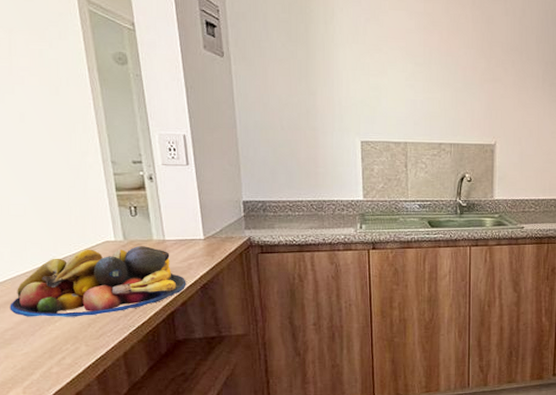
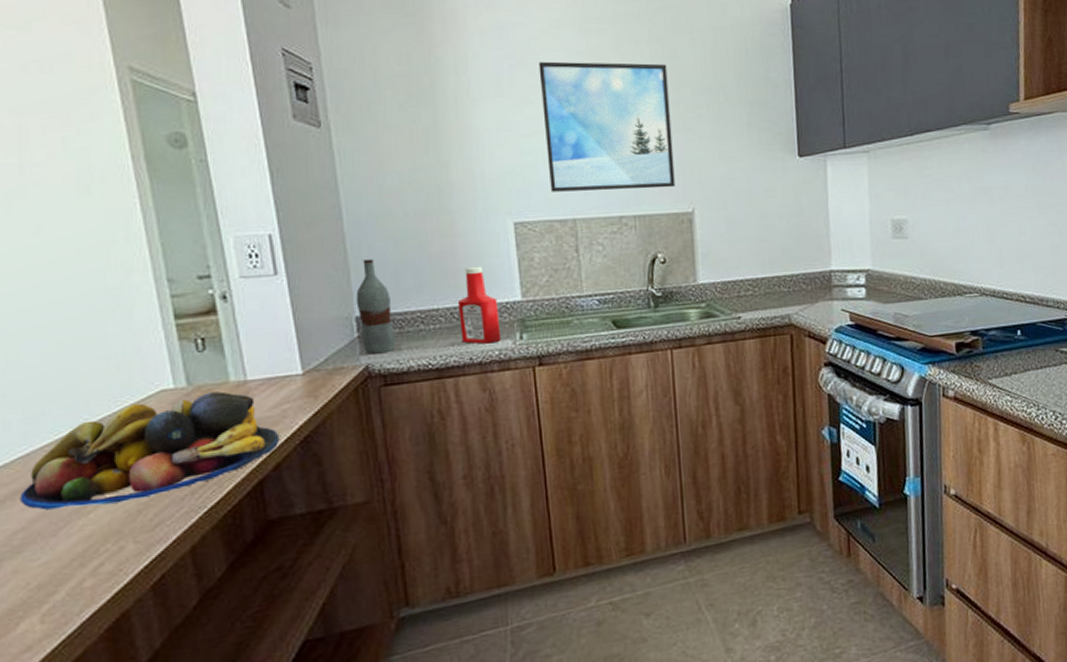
bottle: none [244,159,270,230] -> present [356,259,396,354]
ketchup bottle: none [316,171,346,230] -> present [457,266,501,344]
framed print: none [387,18,485,124] -> present [538,61,676,192]

